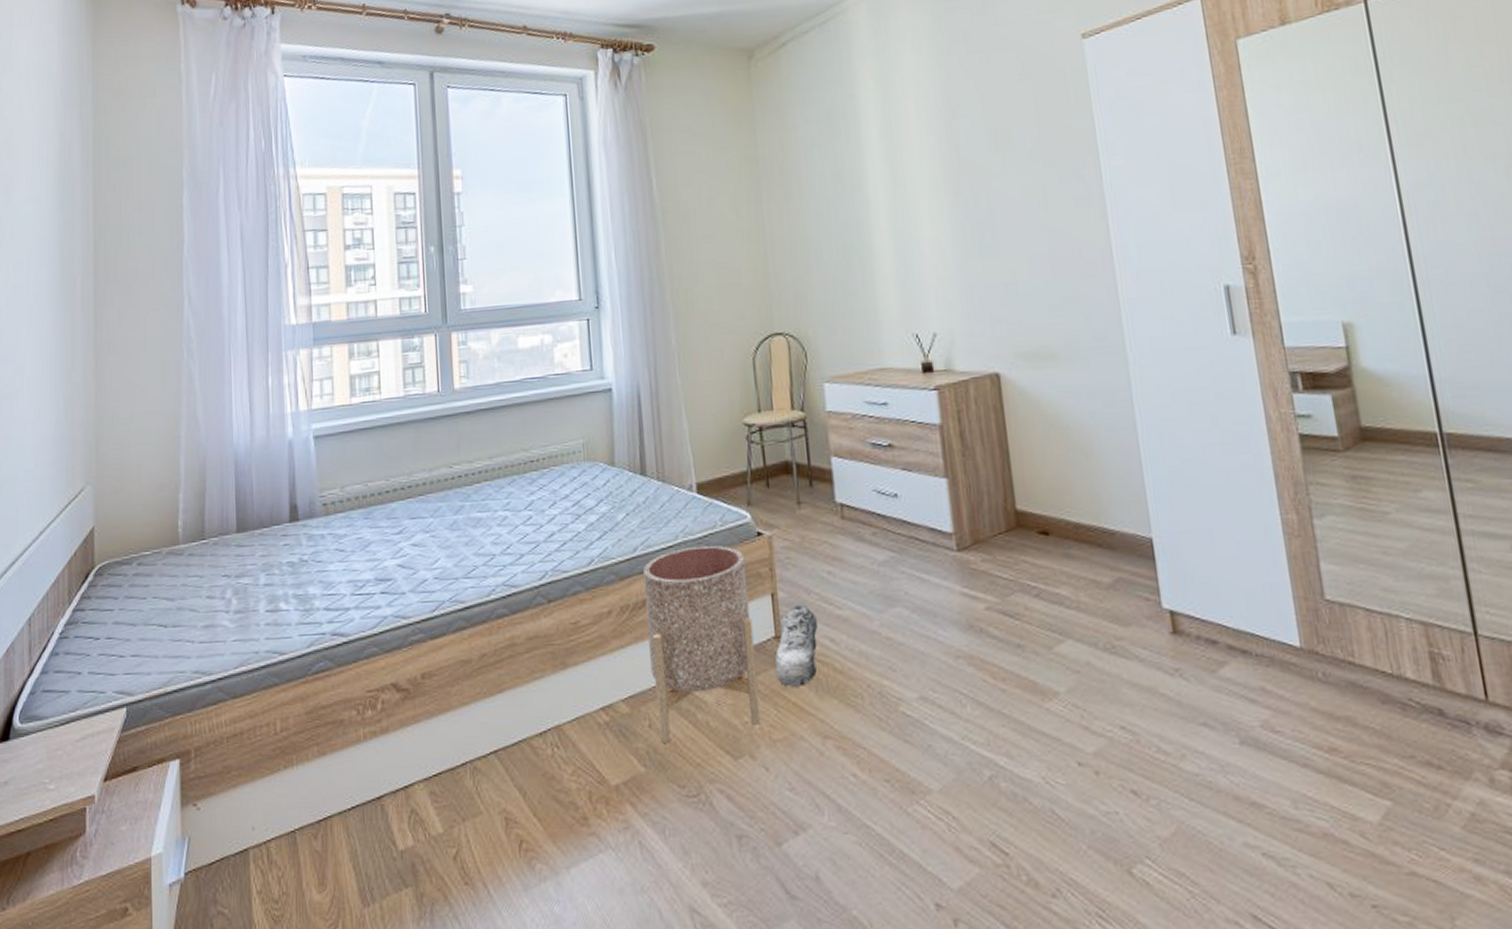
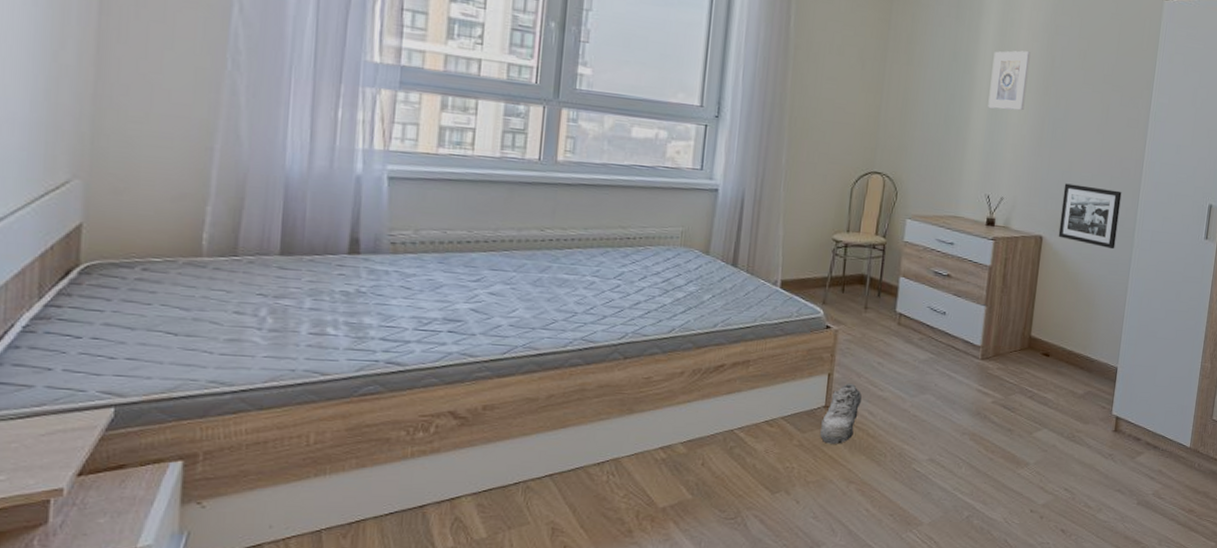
planter: present [643,545,761,743] -> none [709,329,812,478]
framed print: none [883,147,936,227] -> present [988,50,1031,111]
picture frame: none [1011,293,1103,374] -> present [1058,183,1122,250]

